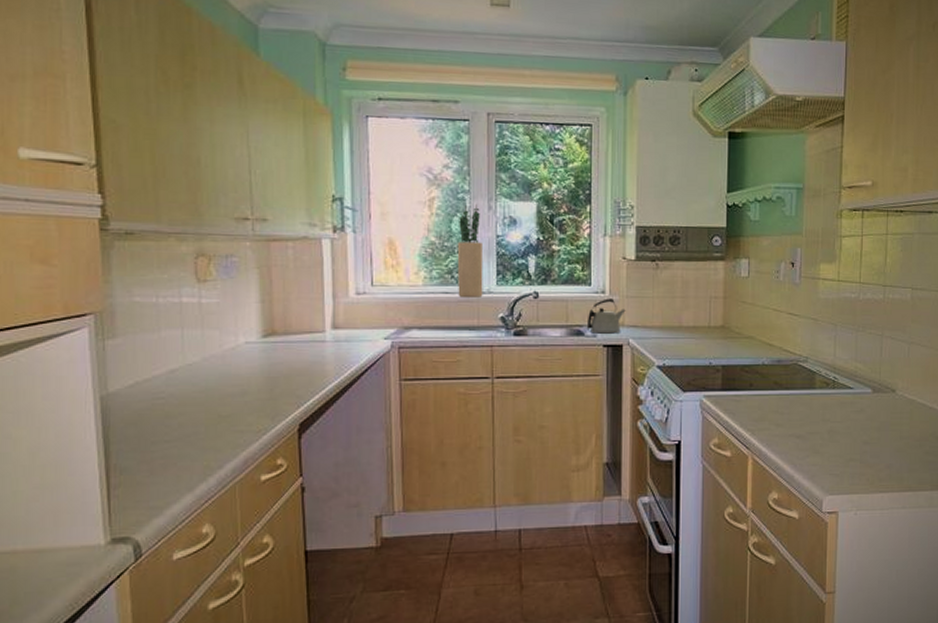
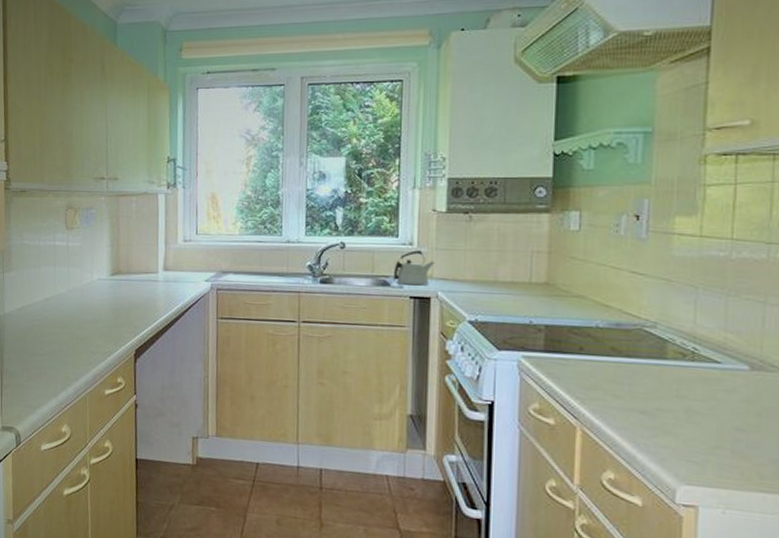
vase: present [457,203,484,299] -> none [269,160,294,248]

